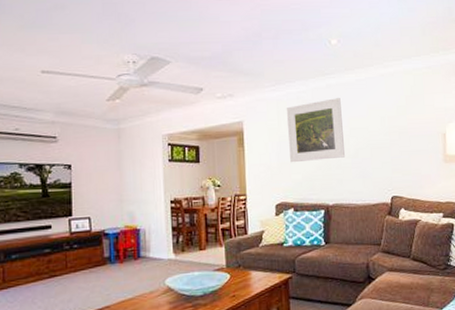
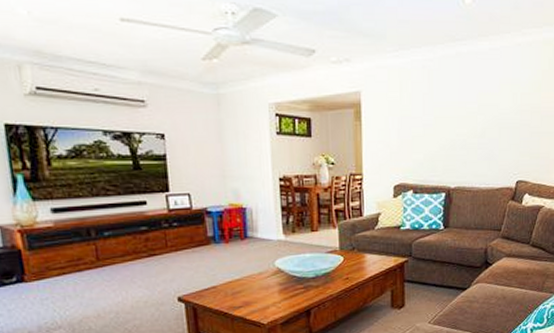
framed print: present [286,98,346,163] -> none [409,69,472,141]

